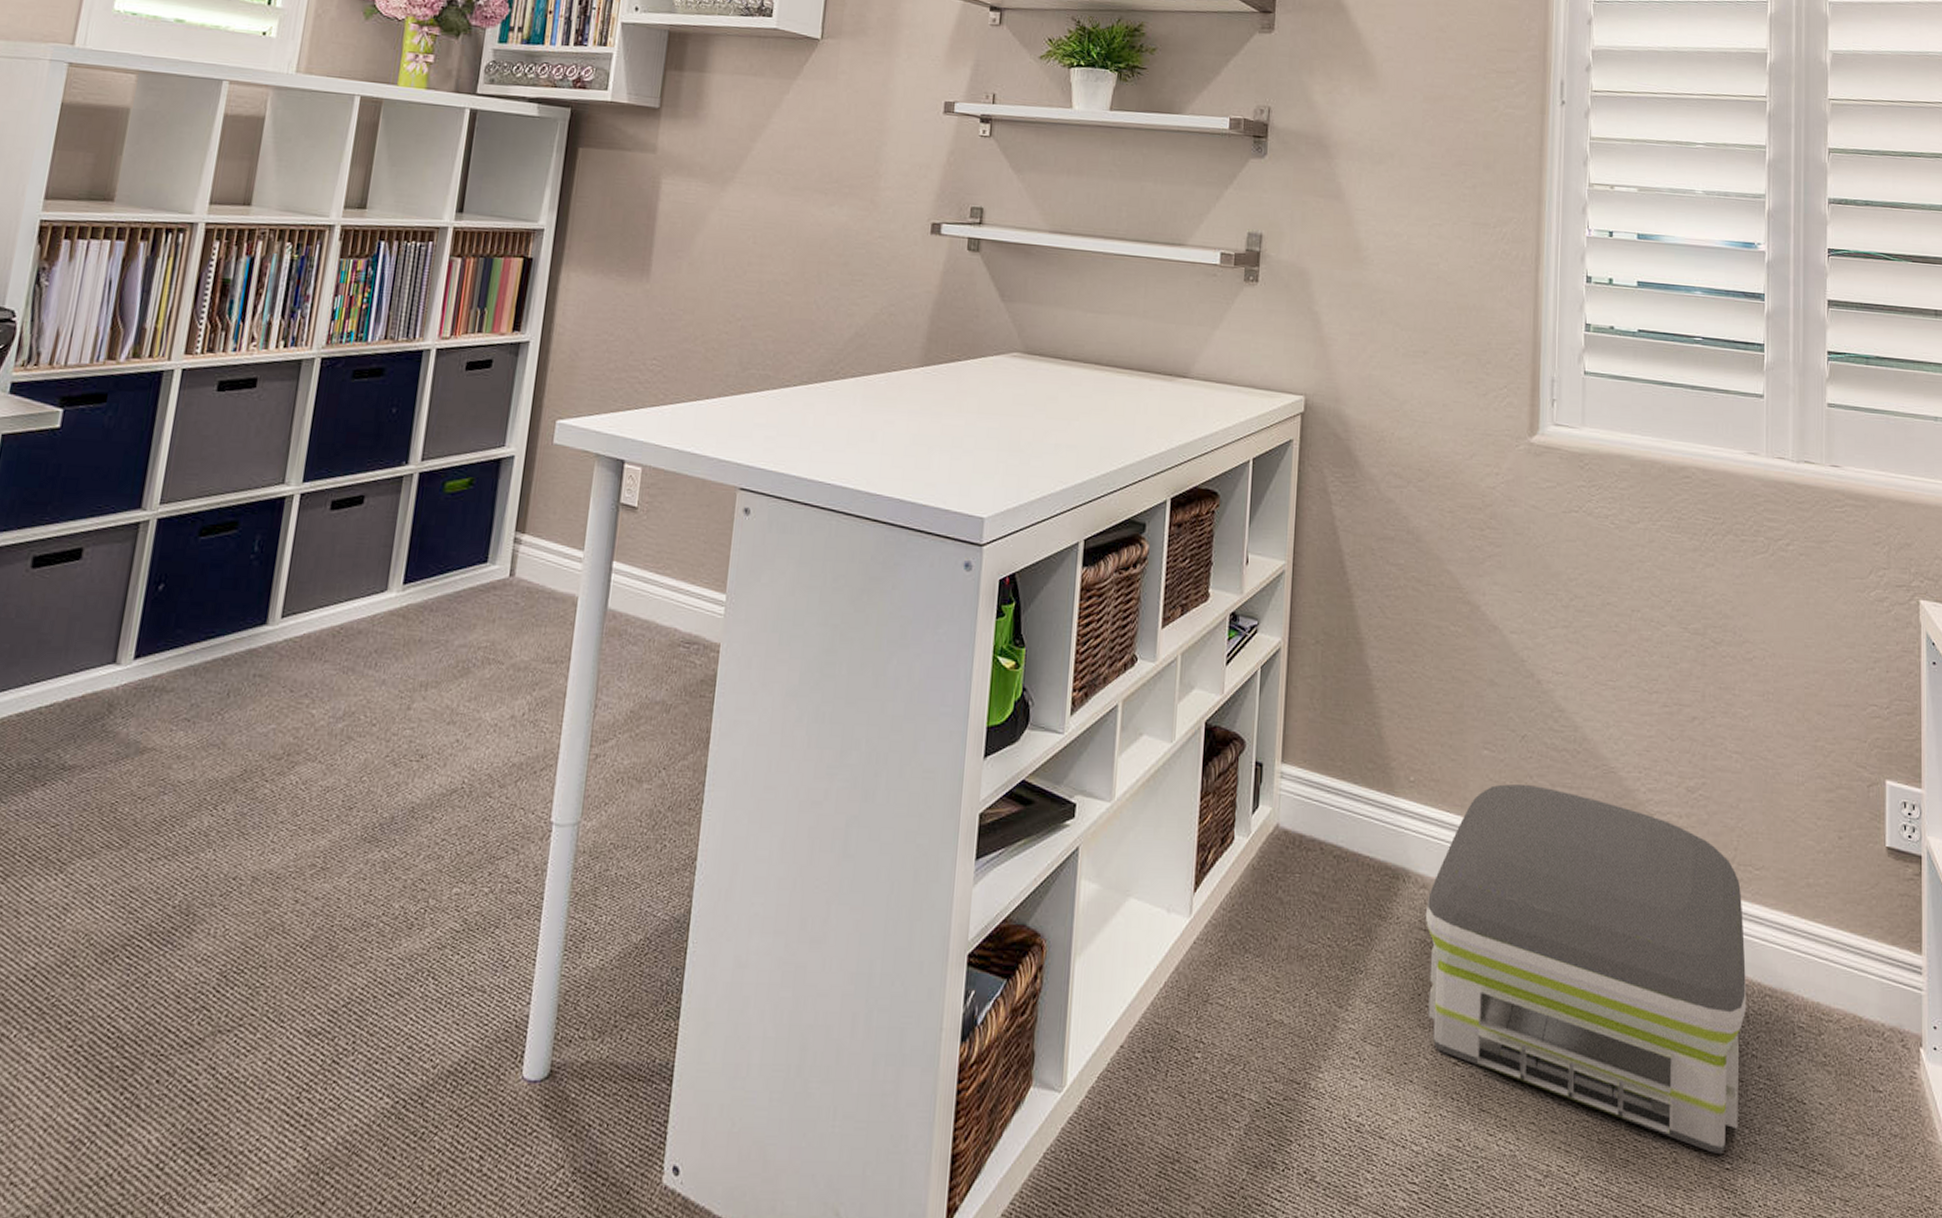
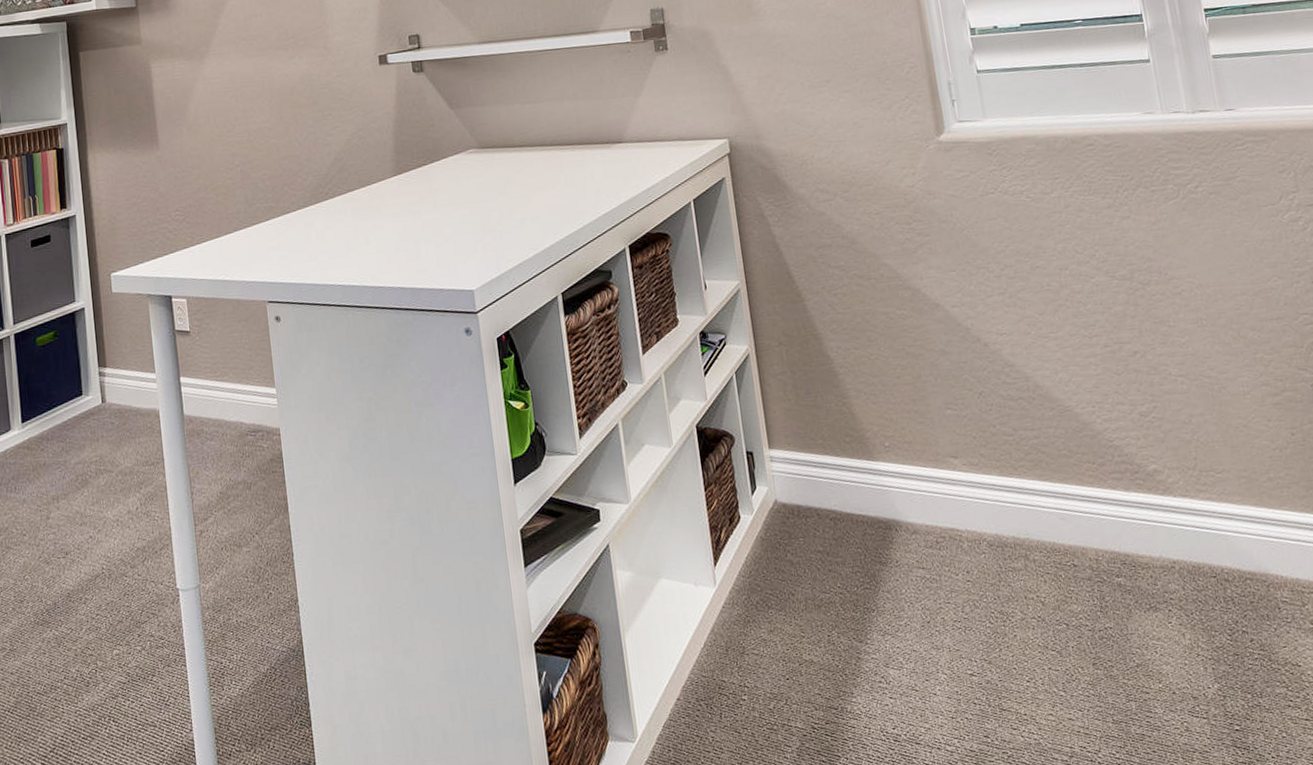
air purifier: present [1425,783,1747,1155] -> none [920,432,1241,719]

